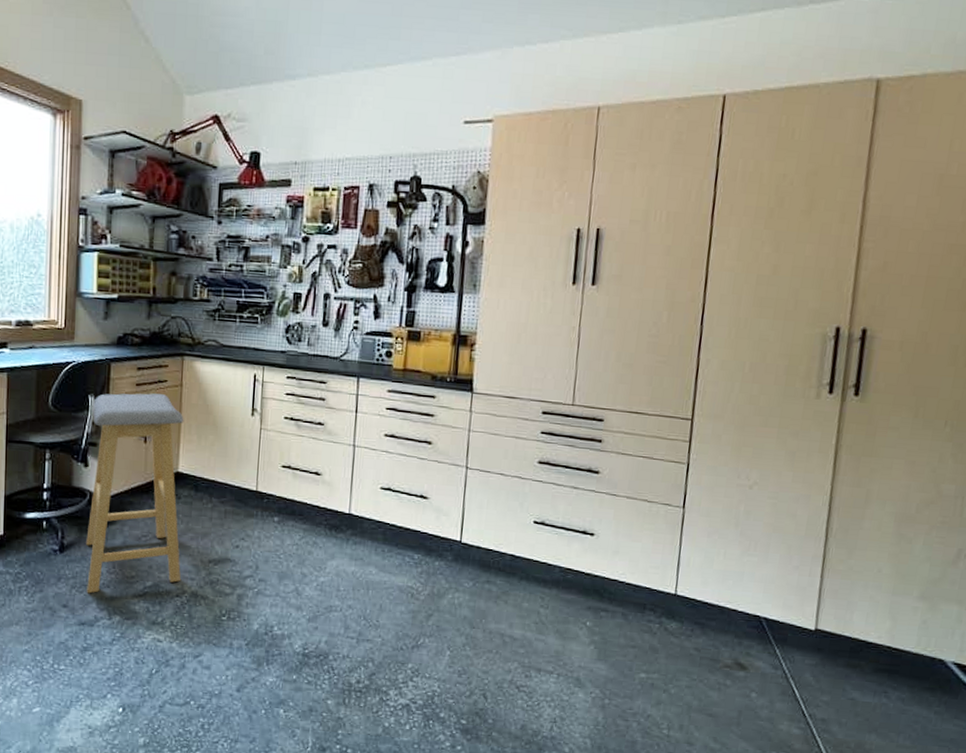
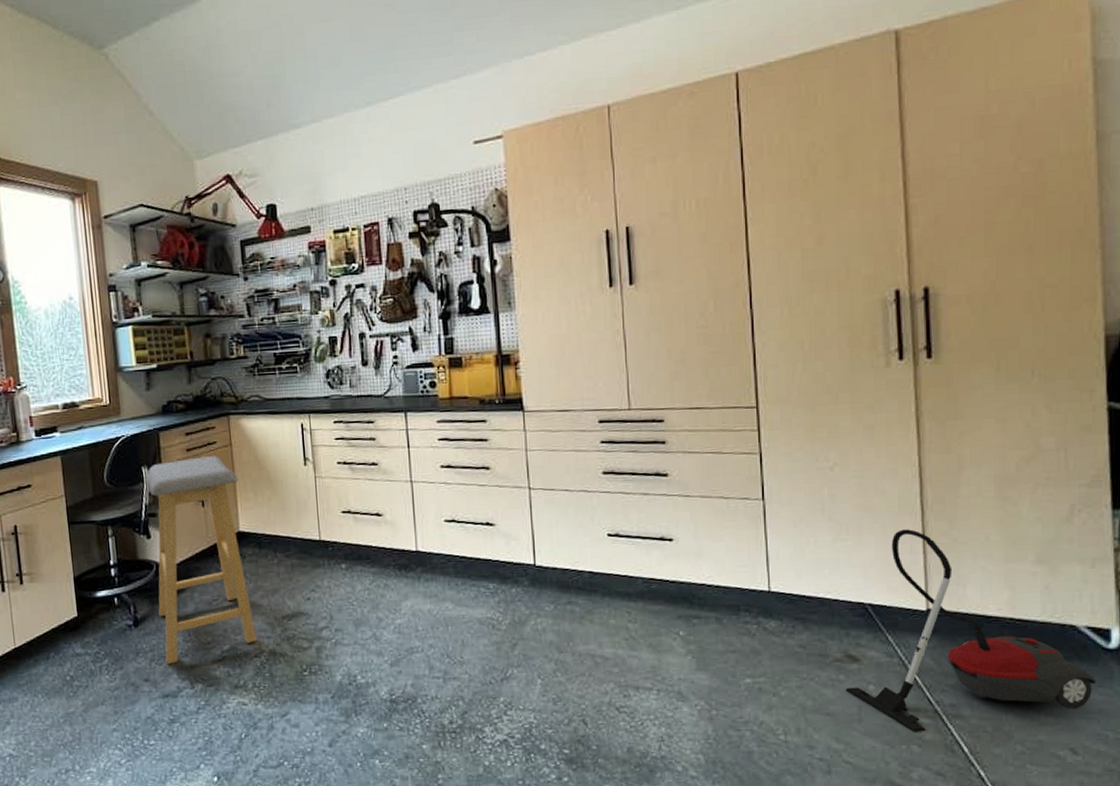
vacuum cleaner: none [729,552,954,741] -> present [845,529,1097,732]

